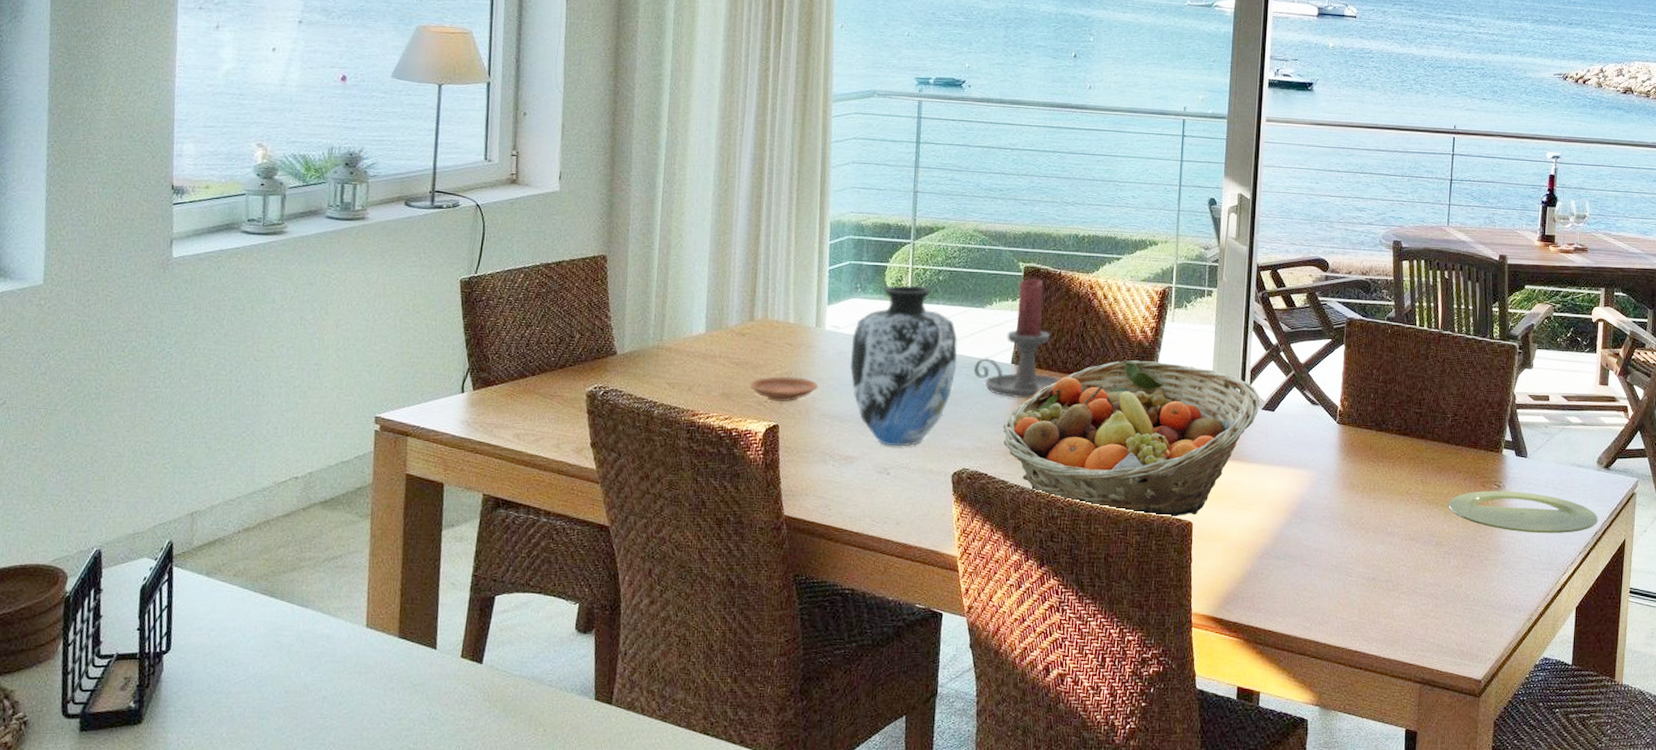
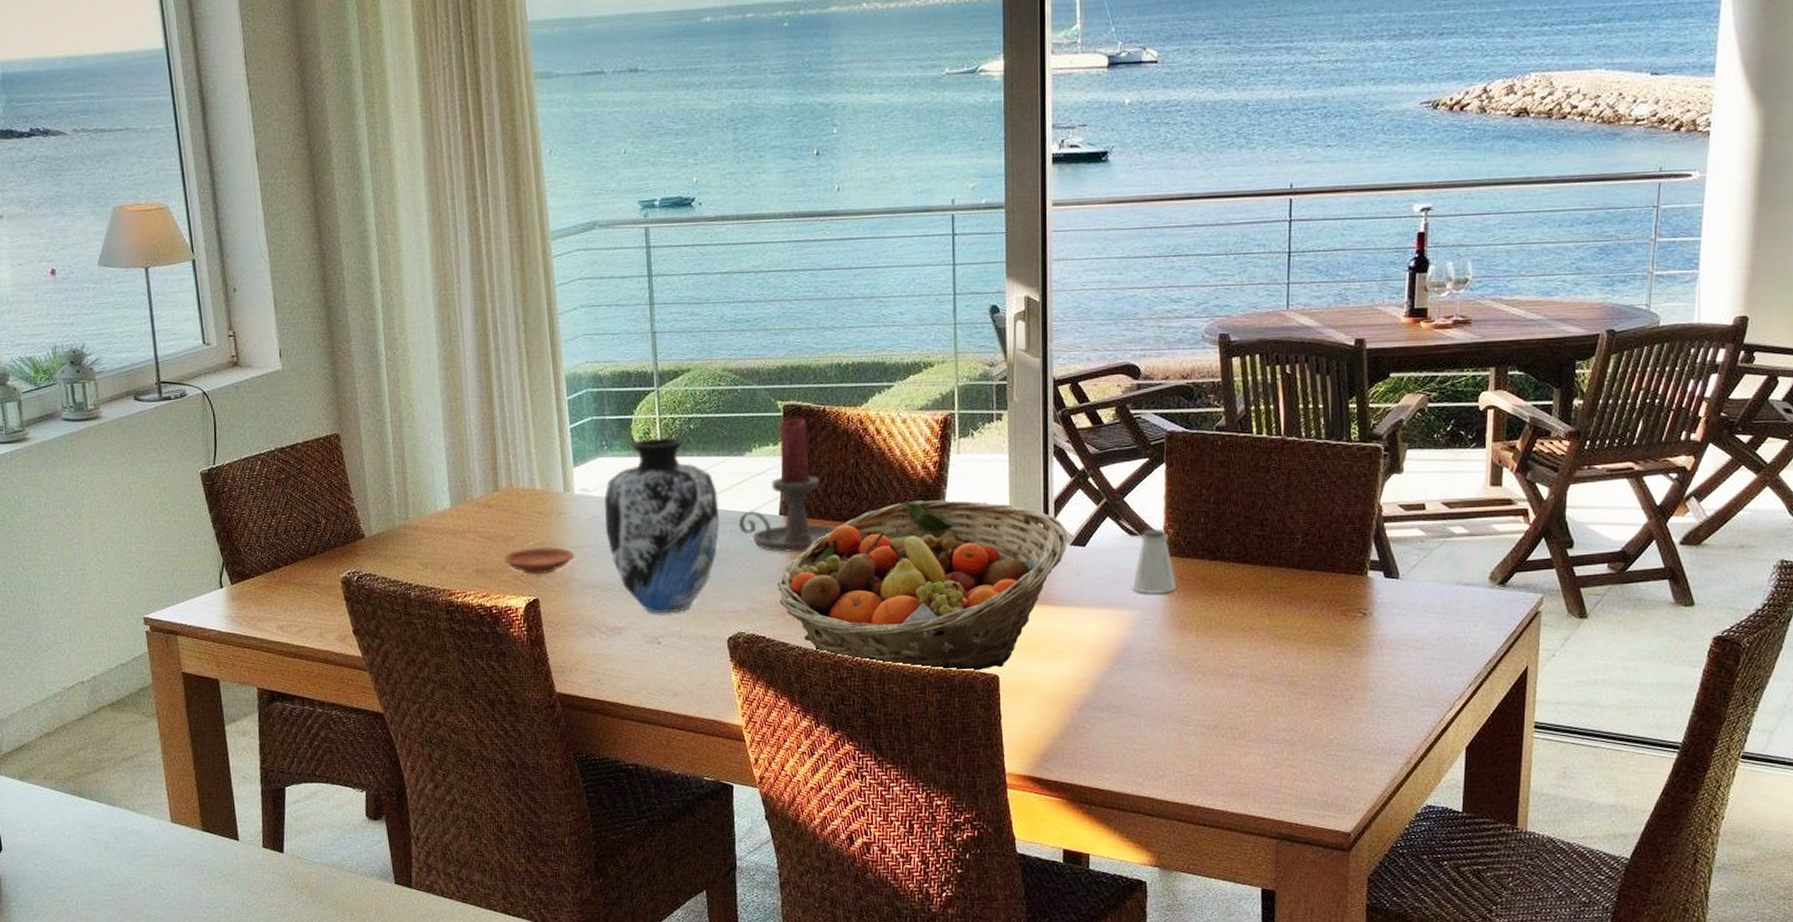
saltshaker: none [1312,400,1349,458] -> present [1133,528,1177,594]
plate: present [1448,490,1598,534] -> none [1301,618,1492,666]

